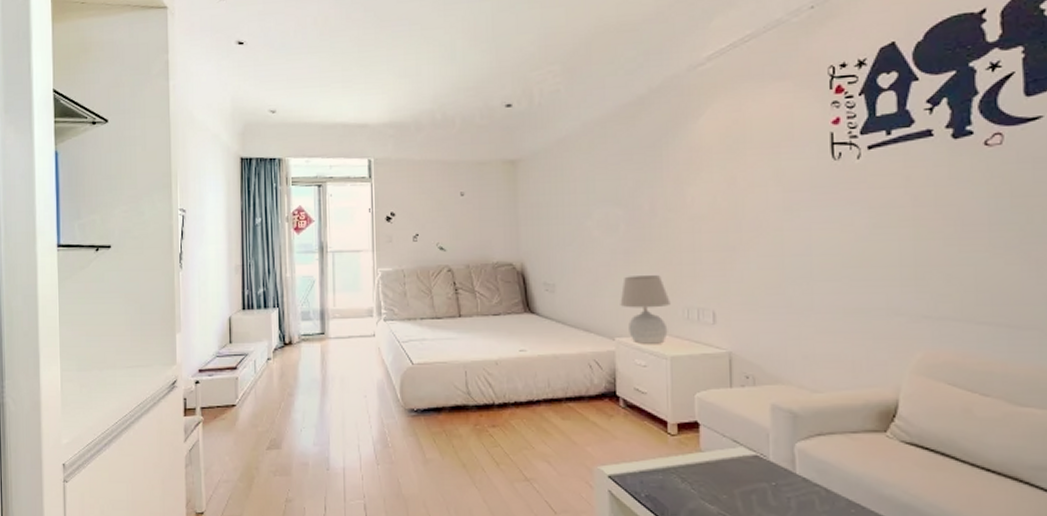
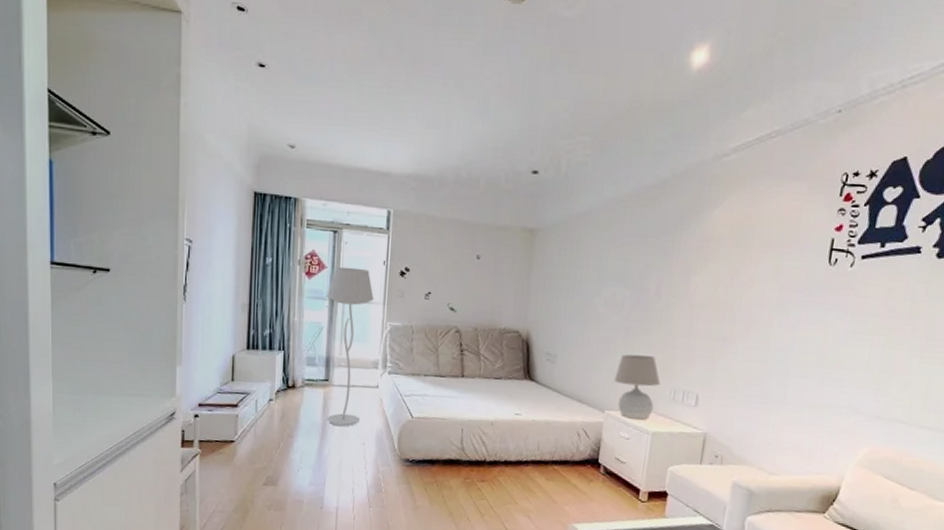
floor lamp: none [316,218,363,380] -> present [326,266,374,427]

